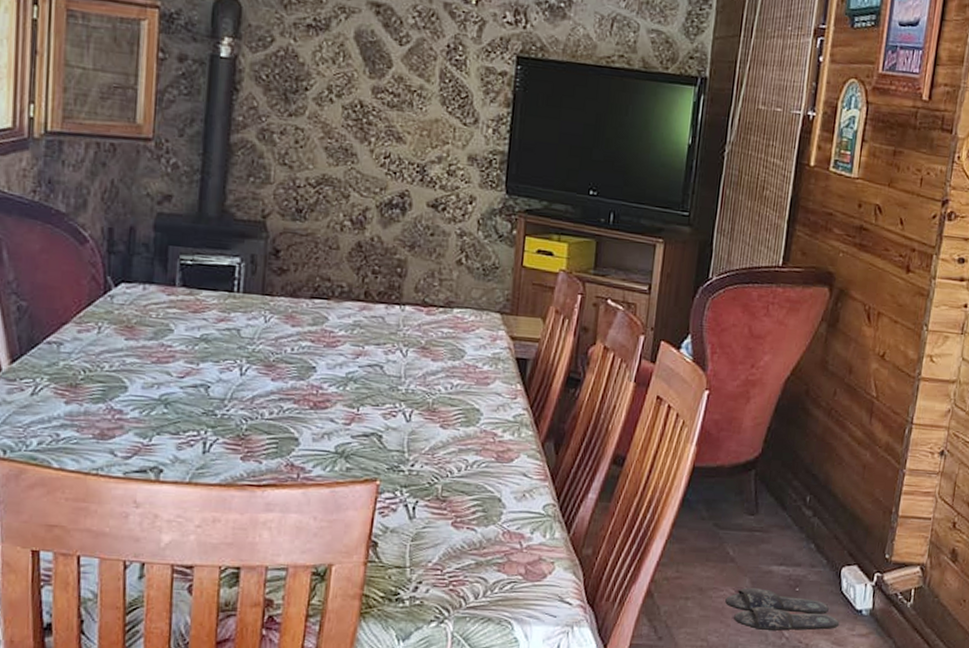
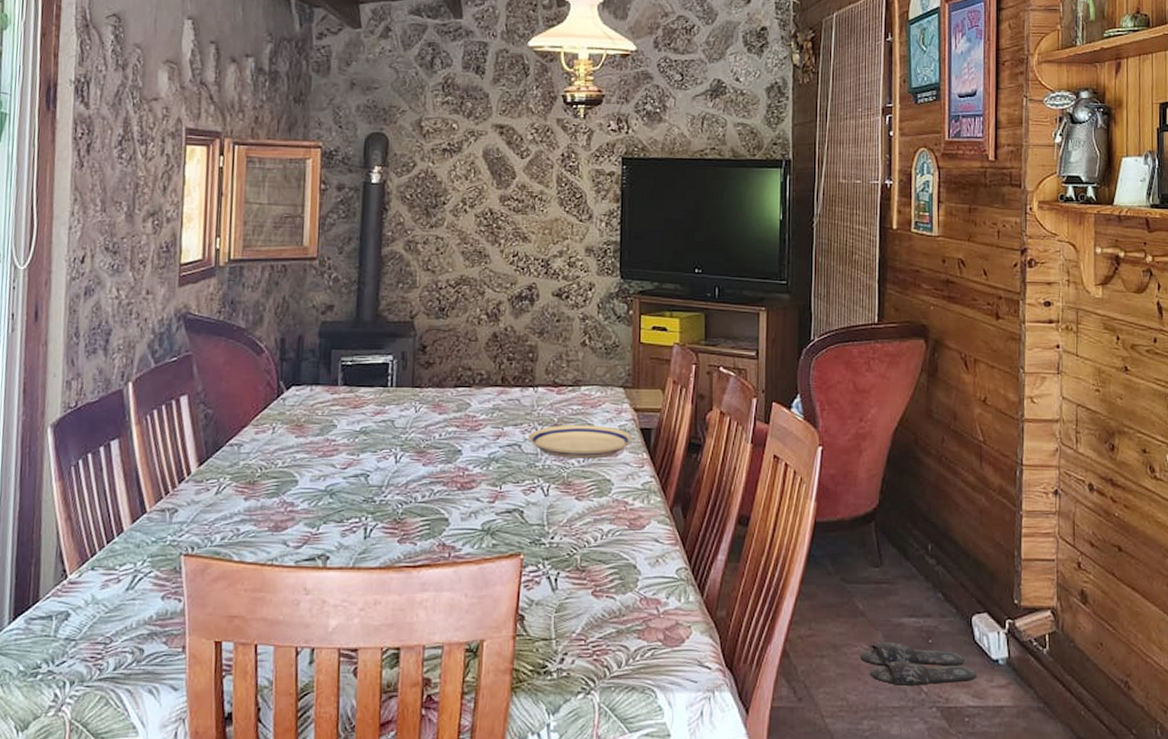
plate: none [391,348,507,386] -> present [527,424,633,459]

